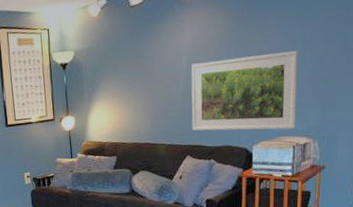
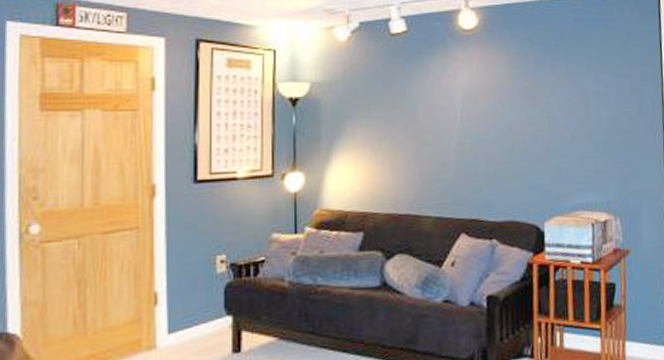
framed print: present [191,50,298,131] -> none [466,107,594,203]

